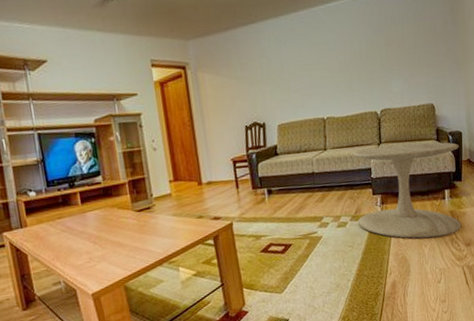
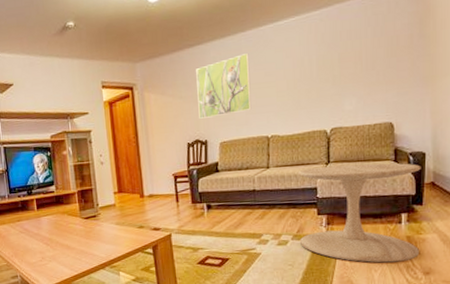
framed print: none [251,34,307,100] -> present [196,53,252,119]

